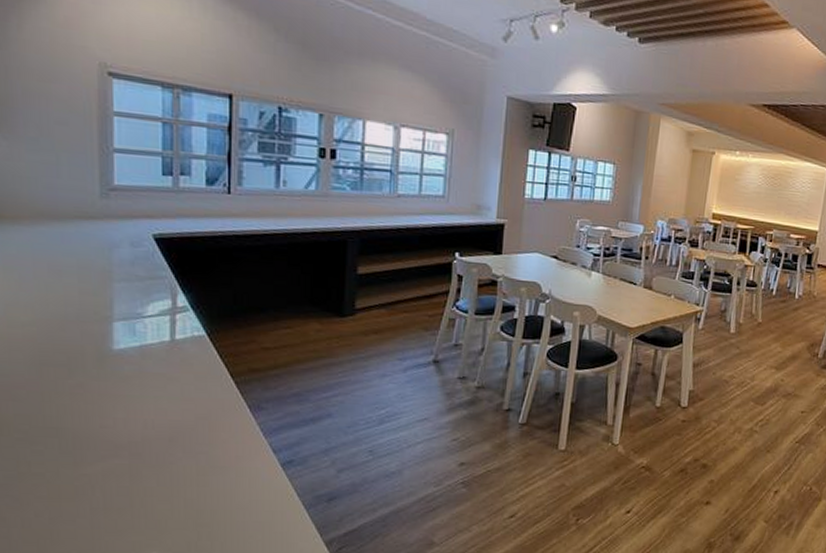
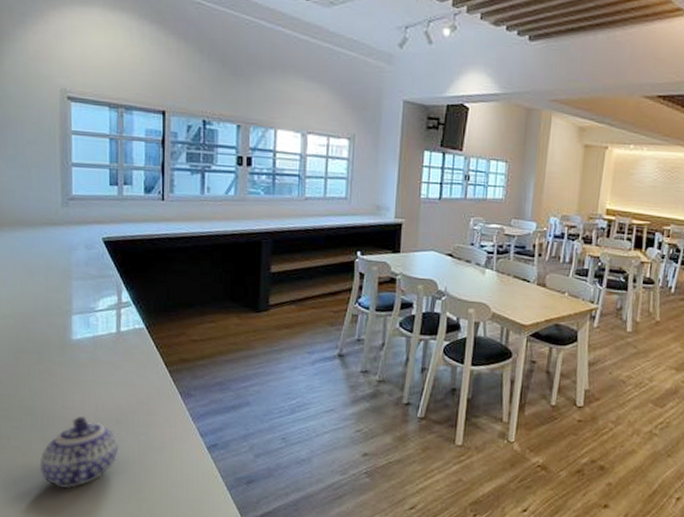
teapot: none [70,436,173,519] -> present [39,416,119,489]

